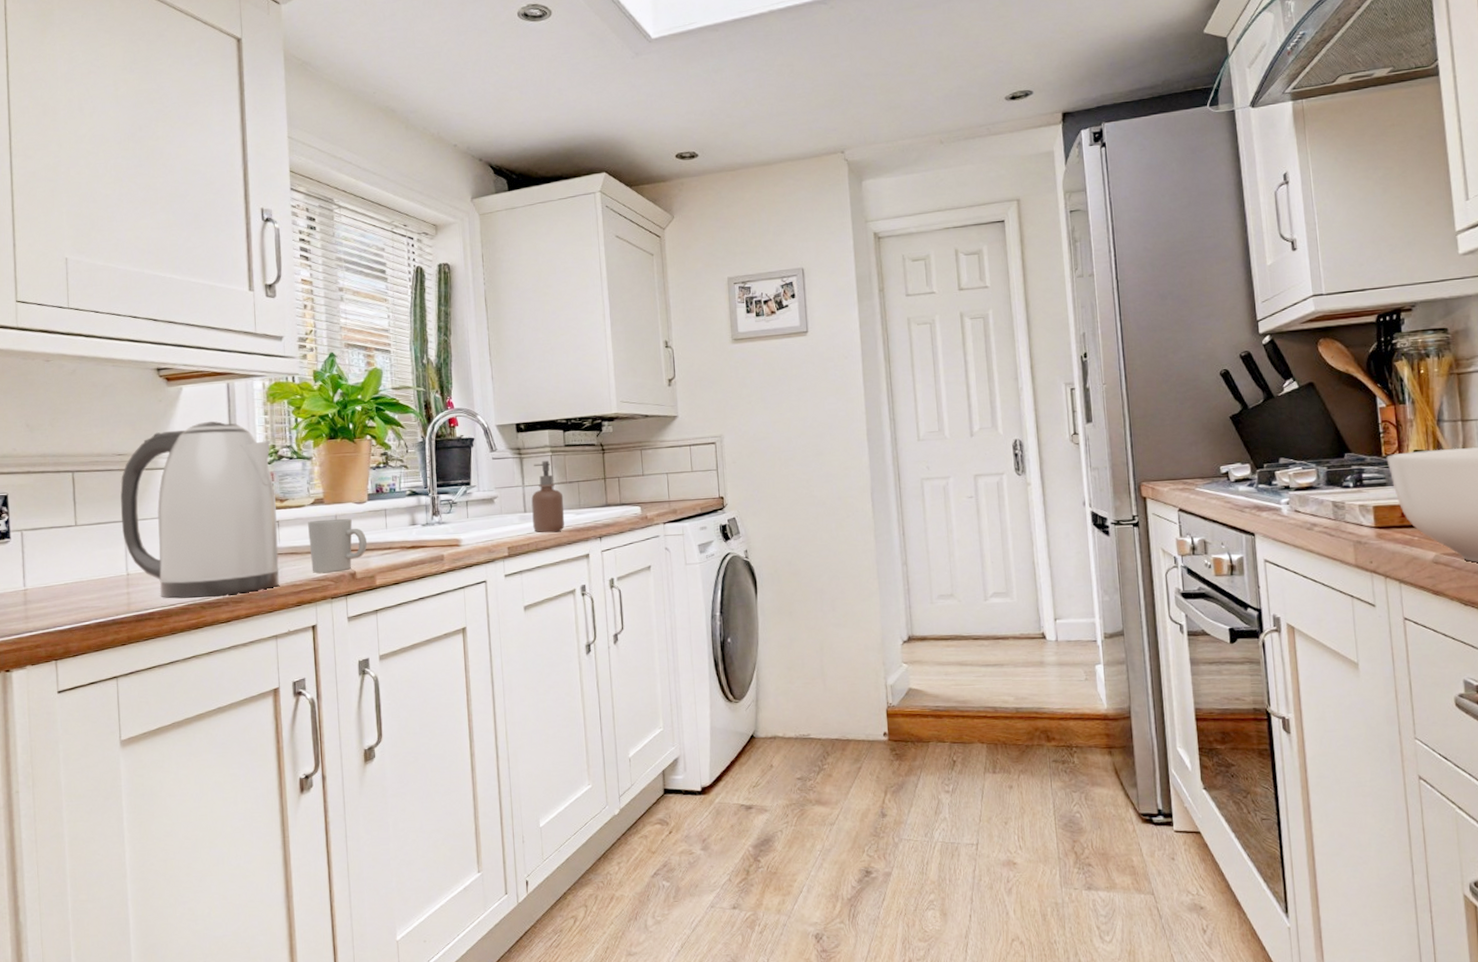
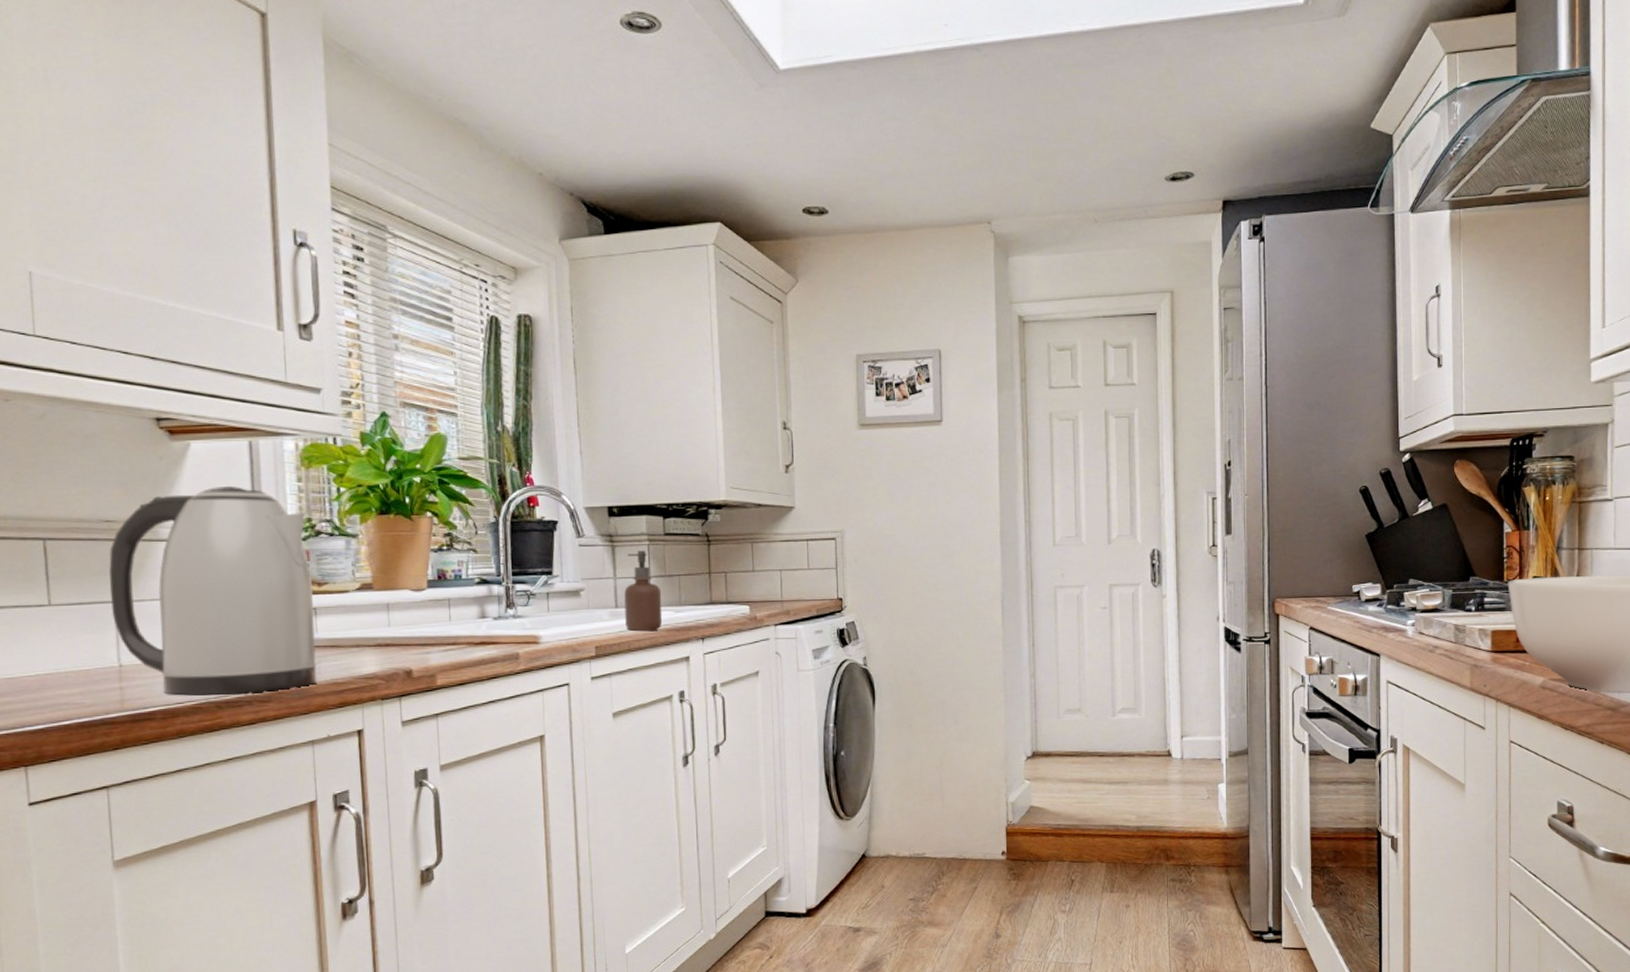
mug: present [307,518,368,573] -> none [351,607,427,670]

